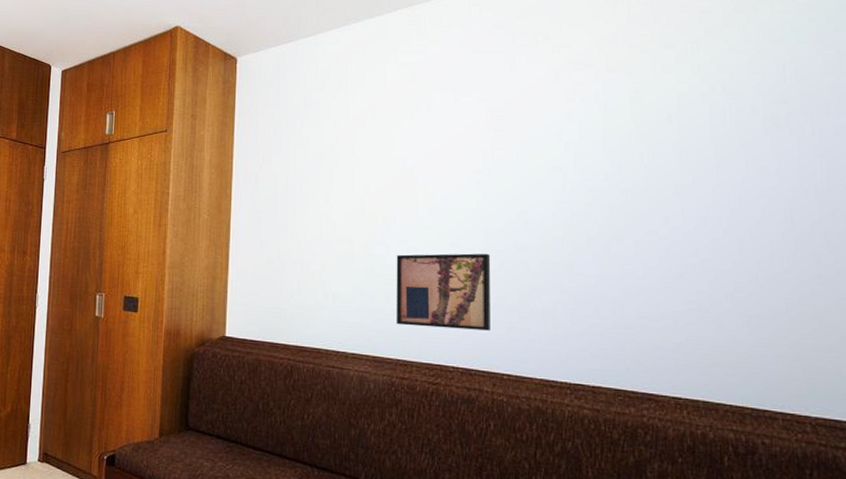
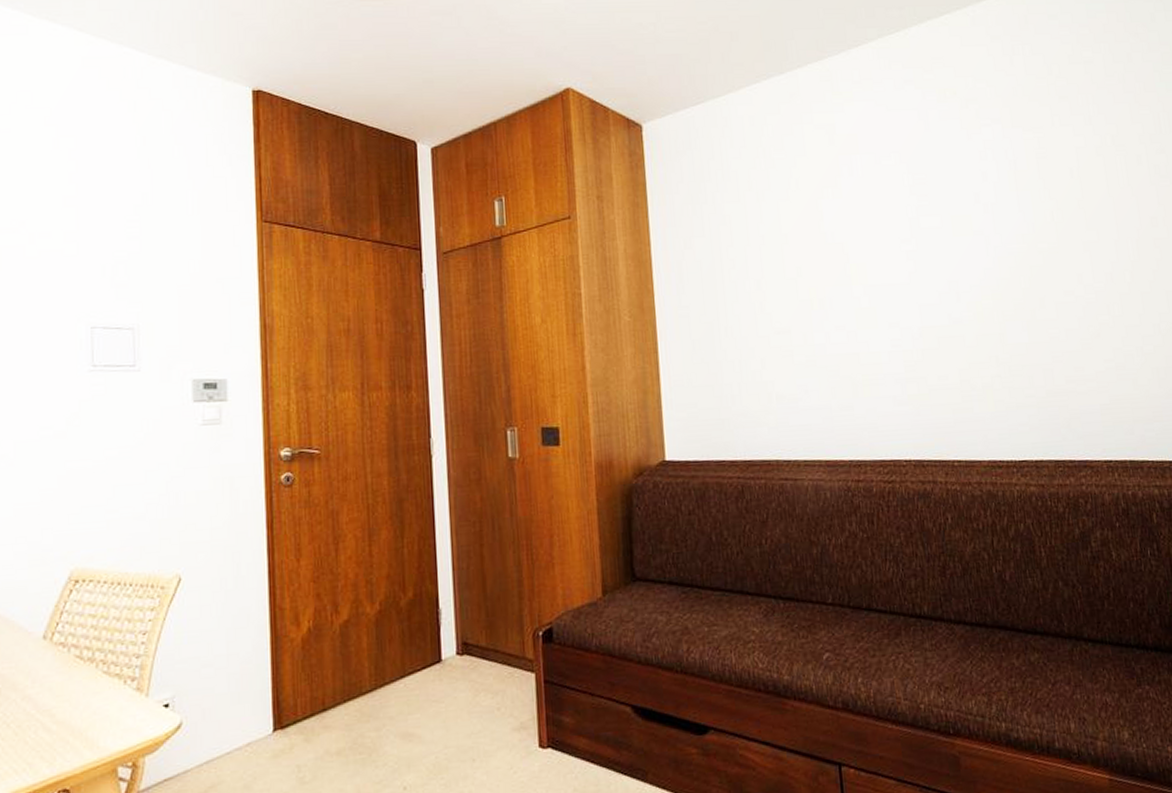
wall art: present [396,253,490,331] -> none [836,330,937,422]

